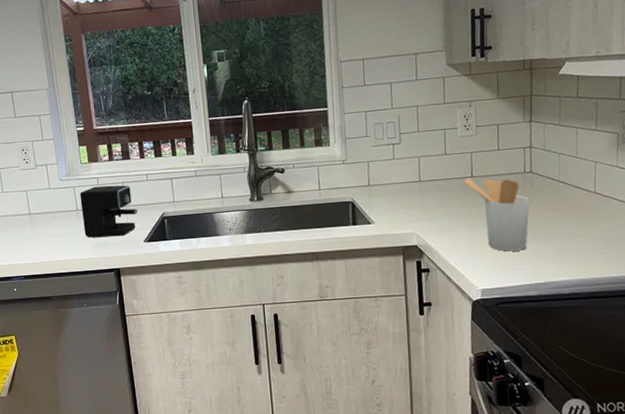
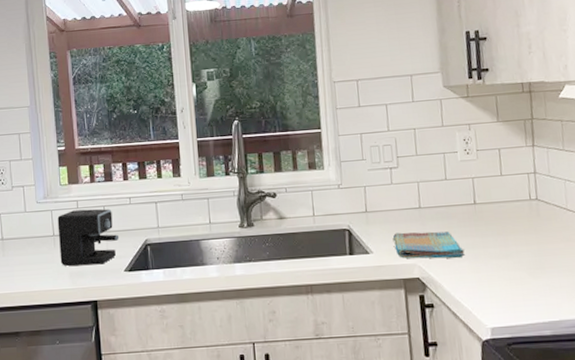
dish towel: none [394,203,460,228] -> present [393,231,465,259]
utensil holder: present [464,178,530,252] -> none [466,205,538,286]

